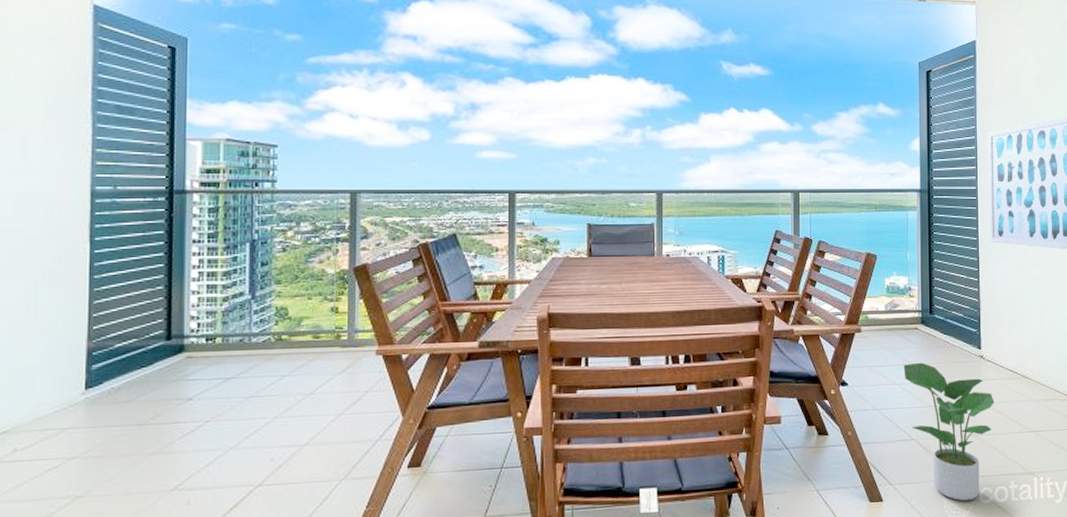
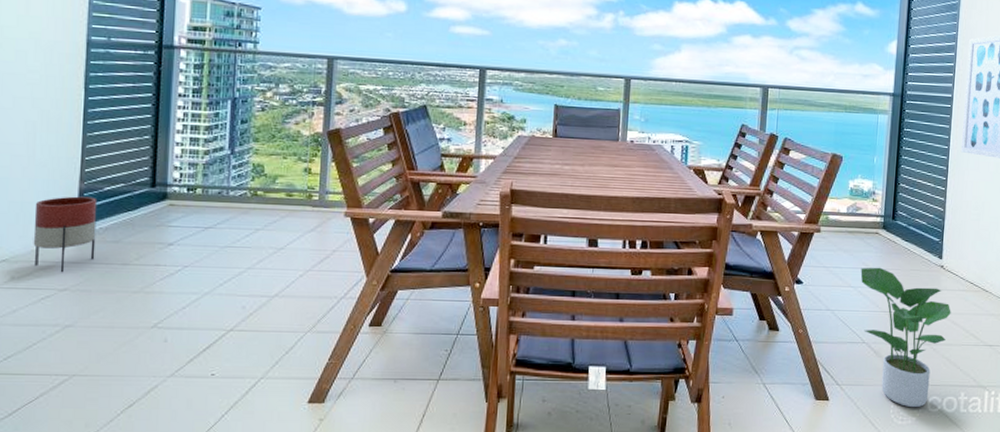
planter: none [37,355,108,440] -> present [33,196,98,273]

